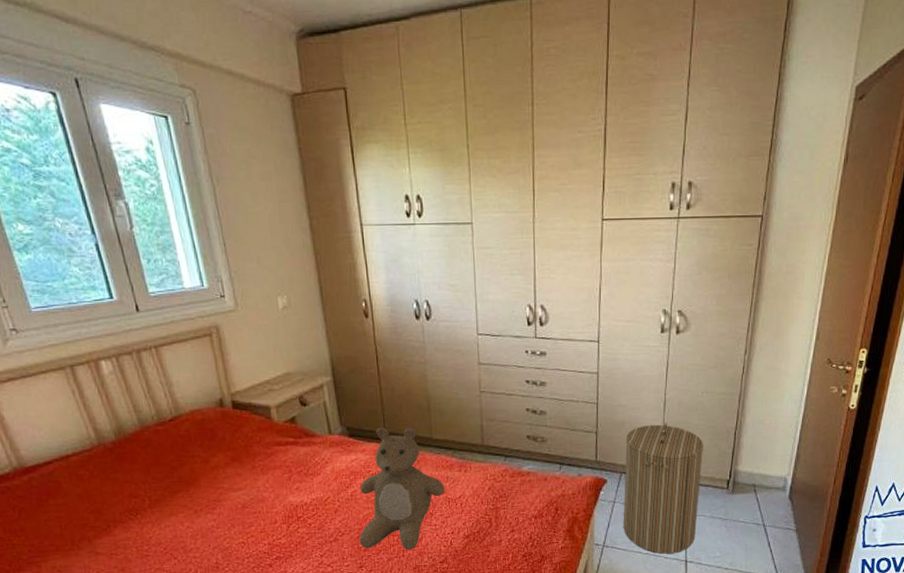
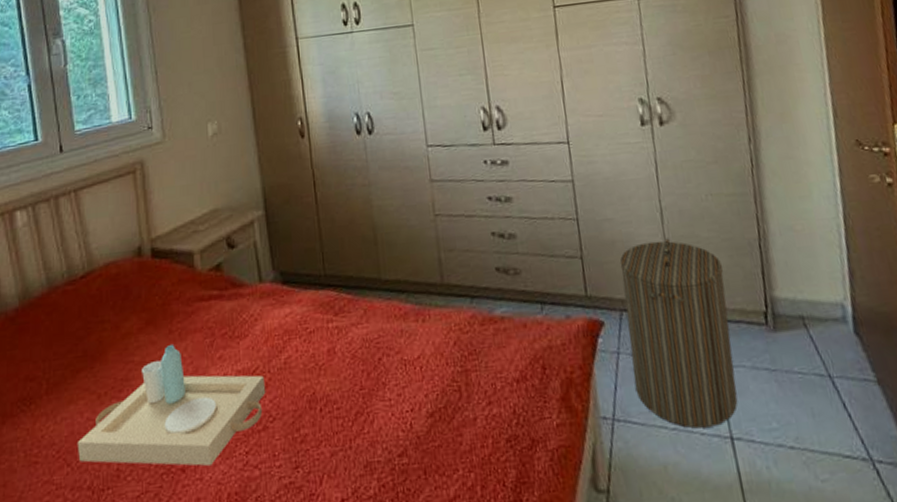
serving tray: none [180,476,336,563] -> present [77,344,266,466]
teddy bear: present [359,426,445,550] -> none [294,267,400,439]

